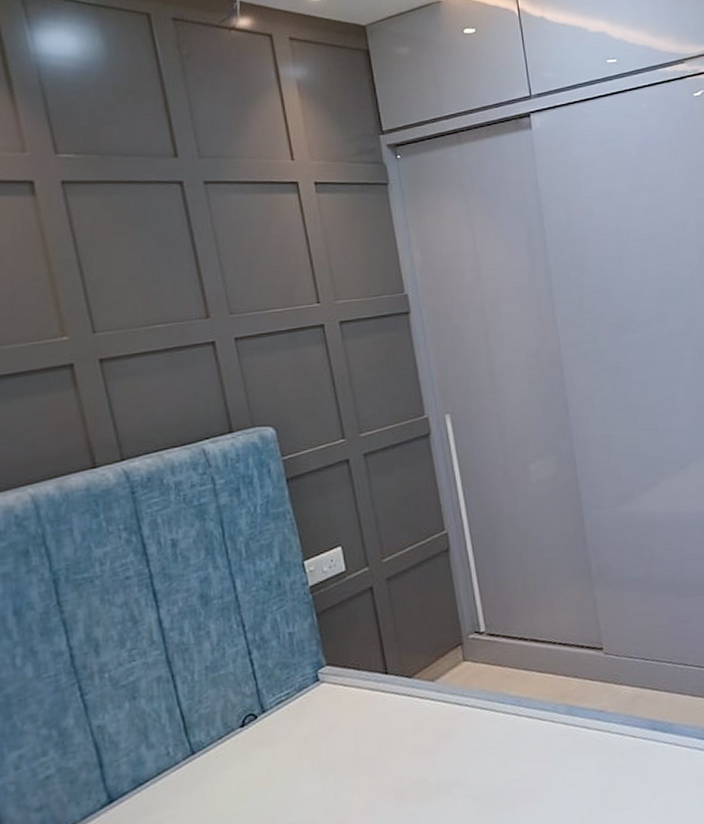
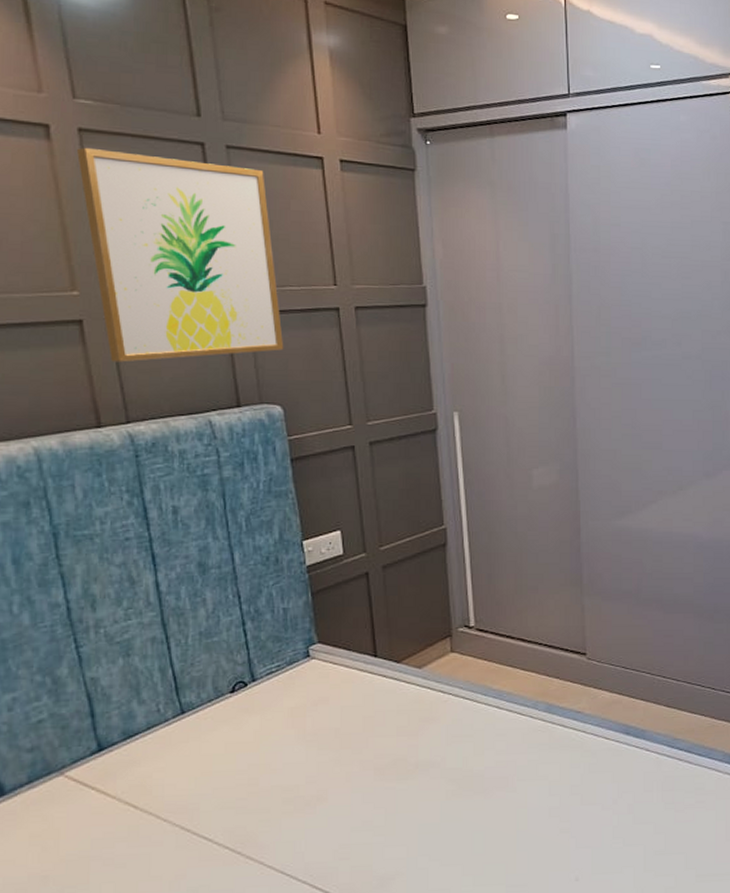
wall art: none [60,198,273,402] -> present [76,147,284,362]

